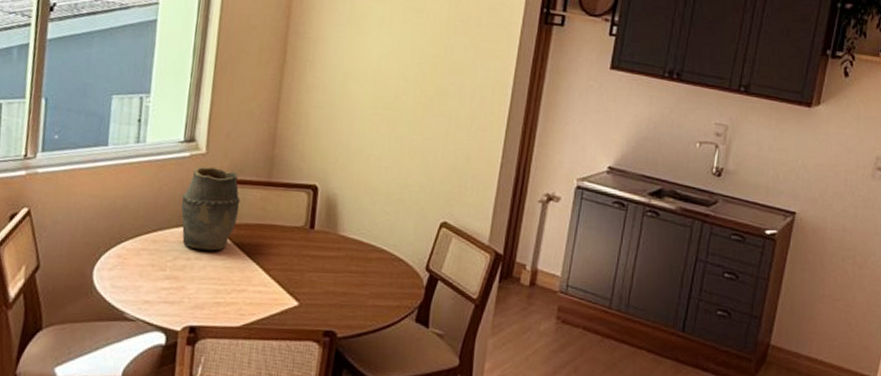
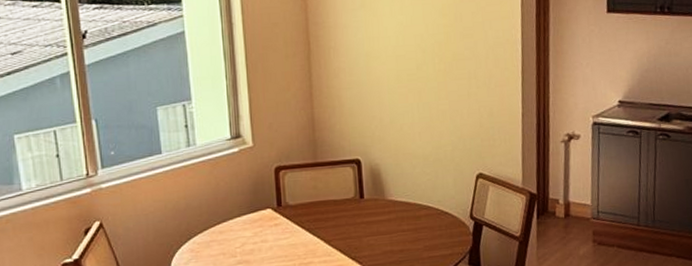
vase: present [181,167,241,251] -> none [238,158,293,234]

